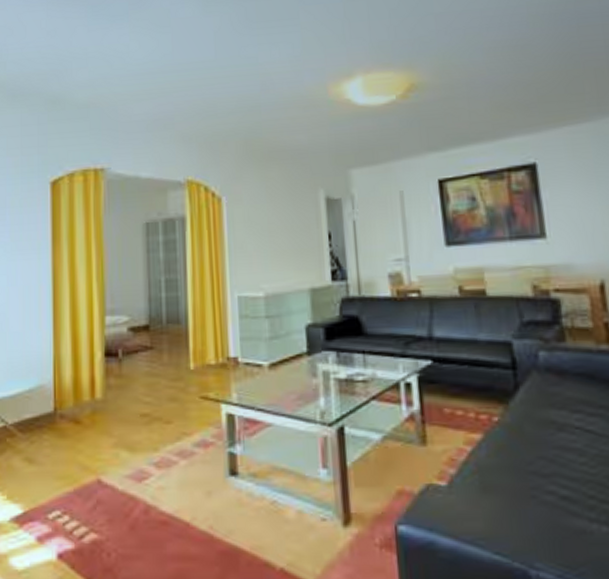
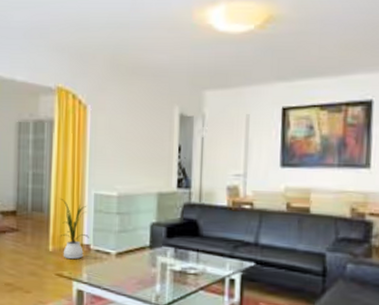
house plant: none [198,306,237,378] -> present [59,199,90,260]

